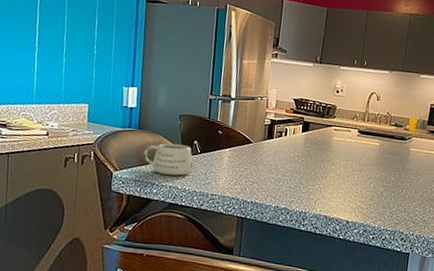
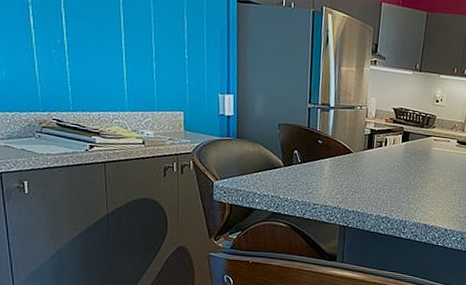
mug: present [143,143,193,176] -> none [243,153,294,186]

